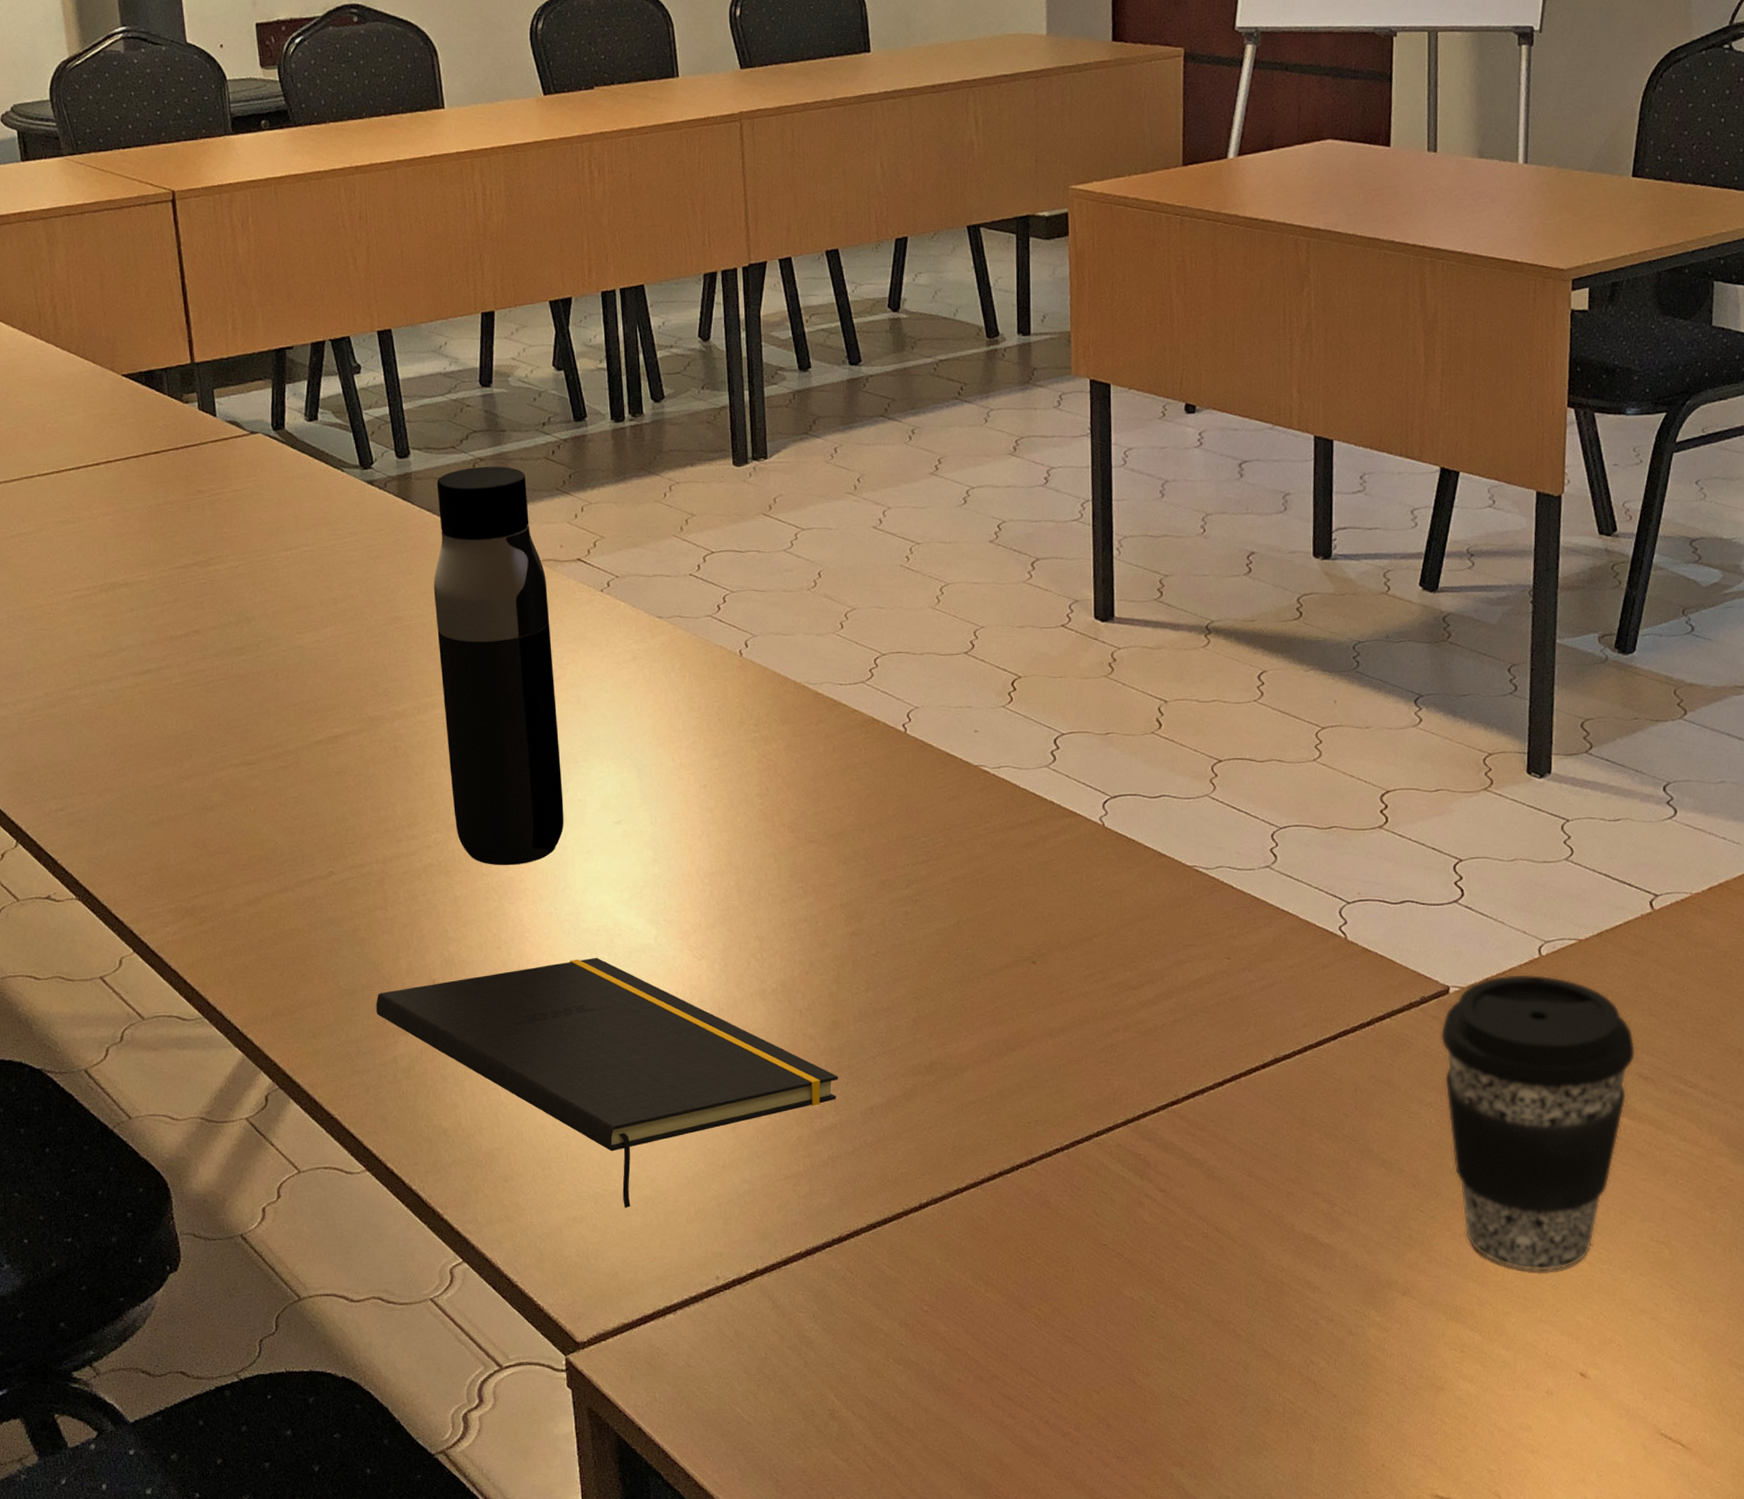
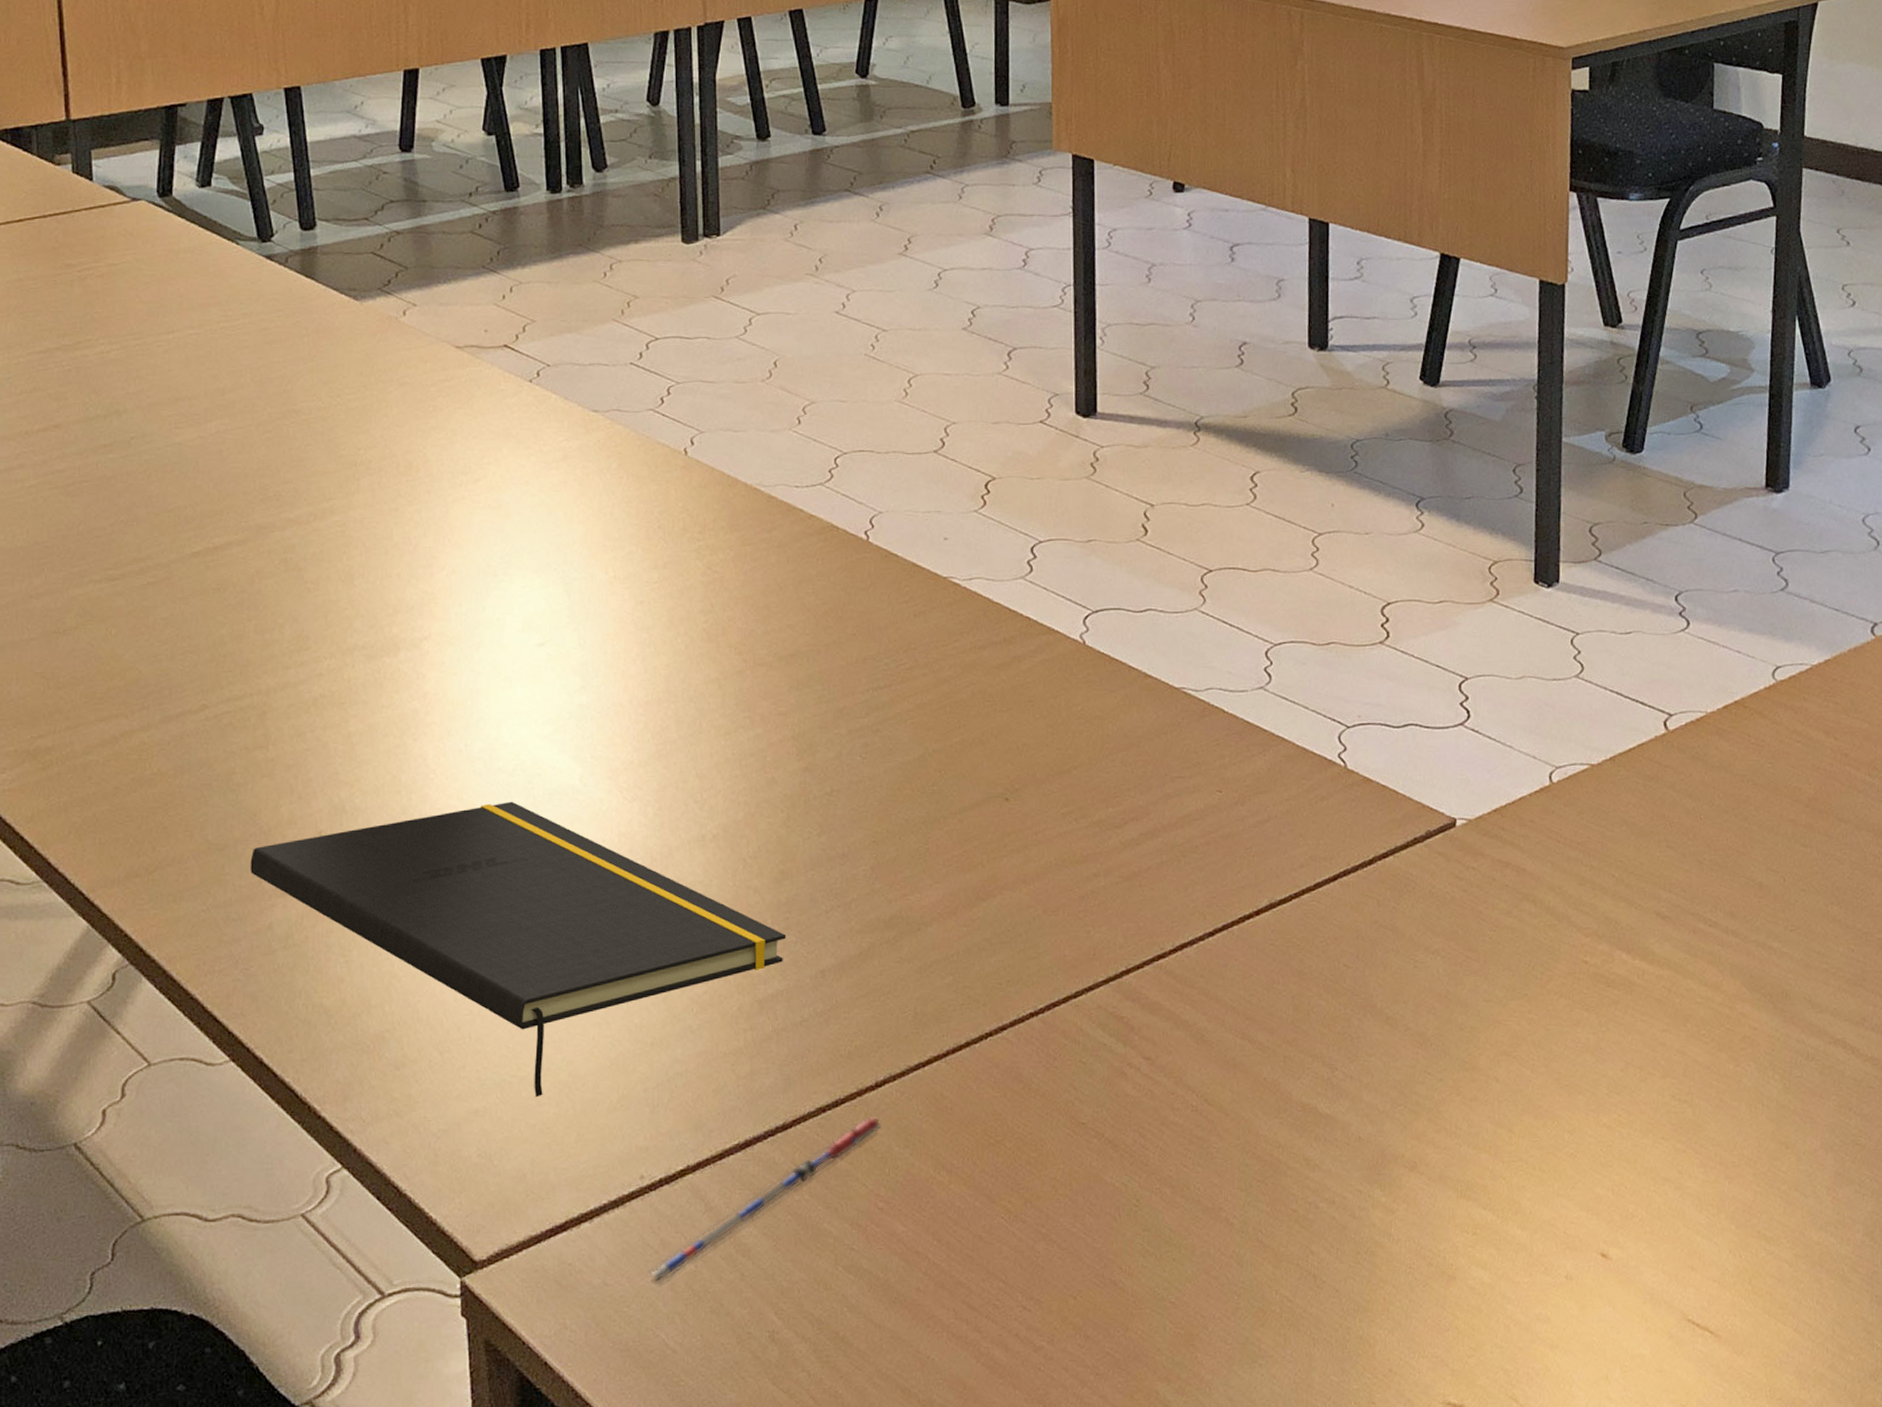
water bottle: present [433,466,564,866] -> none [337,241,479,696]
pen: none [723,1233,926,1369] -> present [646,1116,882,1286]
coffee cup: present [1440,974,1636,1271] -> none [1447,803,1653,1139]

